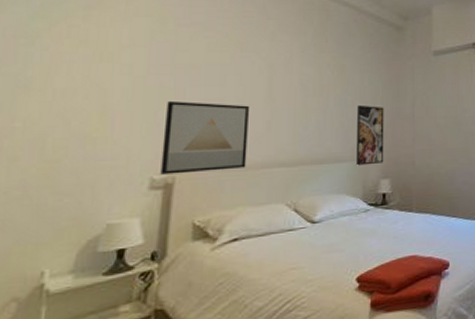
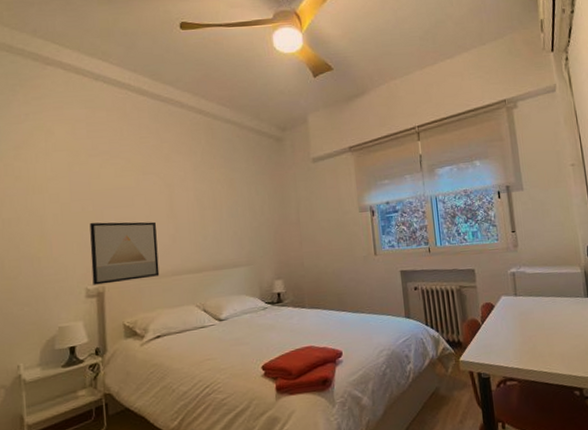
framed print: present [355,105,384,166] -> none [248,214,276,269]

